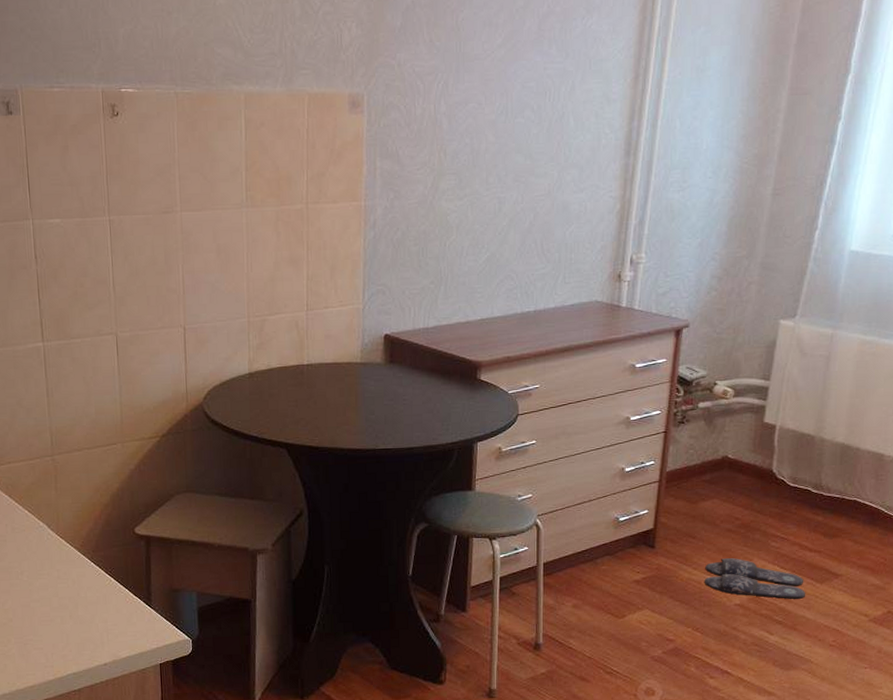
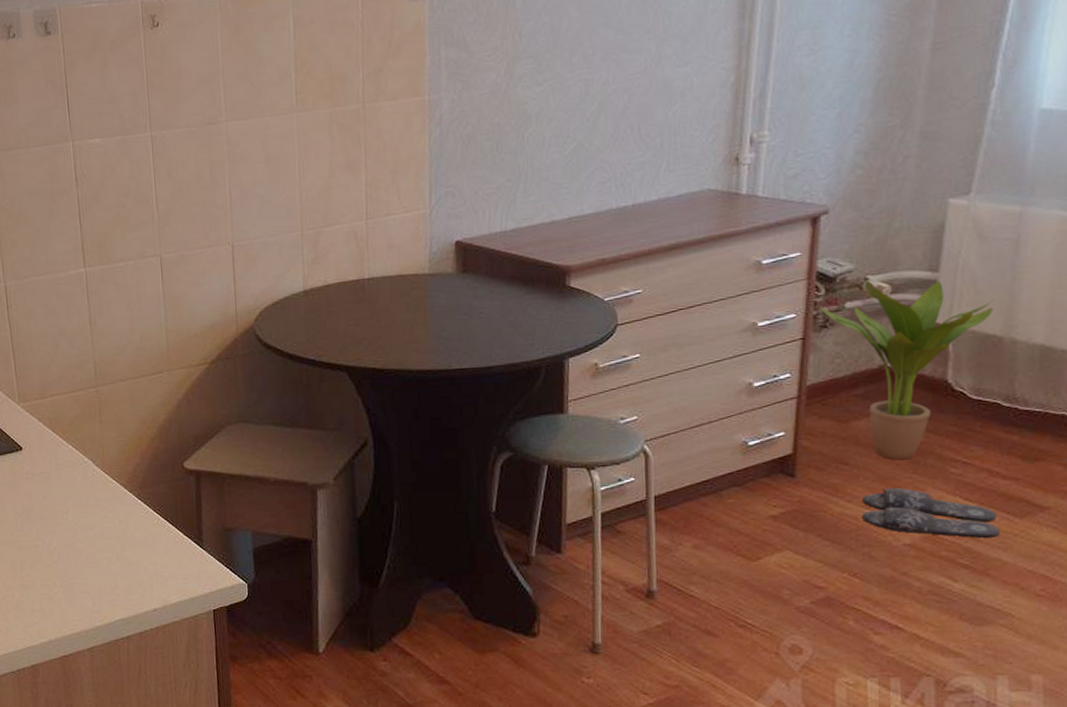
potted plant: none [679,384,809,535] -> present [820,280,993,460]

